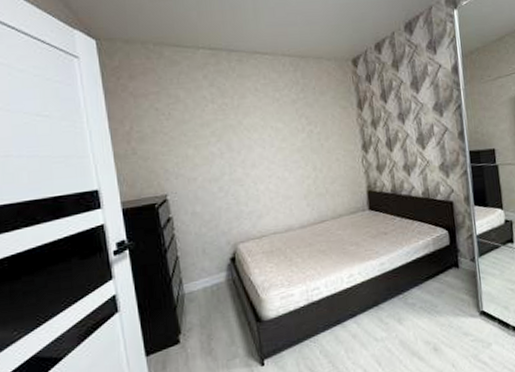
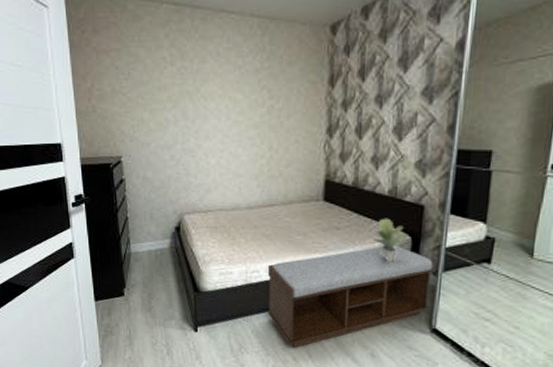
bench: none [326,240,475,360] -> present [267,245,433,348]
potted plant: none [417,217,446,258] -> present [373,218,408,264]

